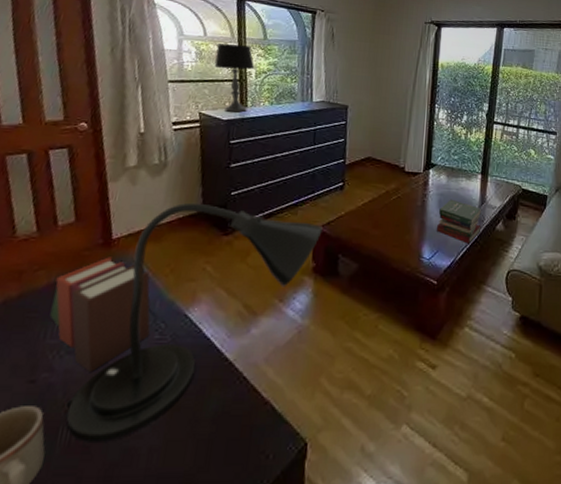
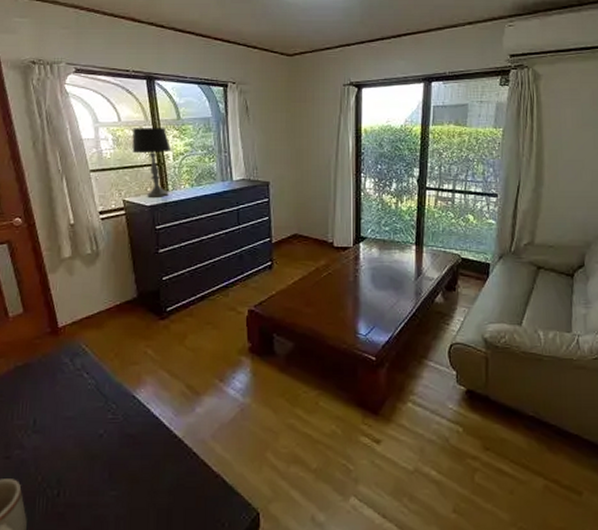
books: present [49,257,150,372] -> none [14,344,103,449]
desk lamp: present [65,202,323,442] -> none [38,289,255,510]
books: present [436,199,481,244] -> none [371,272,418,318]

